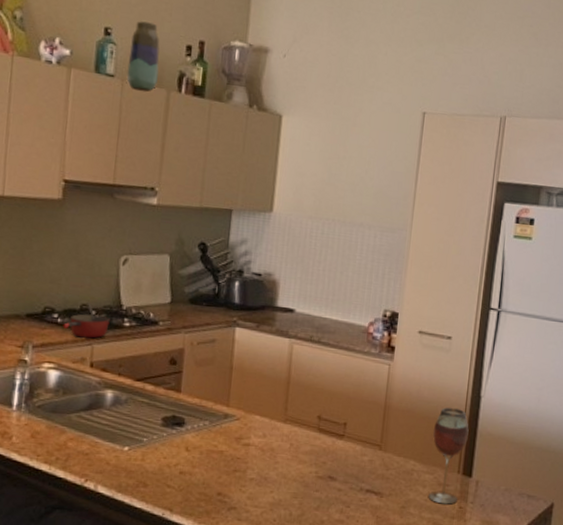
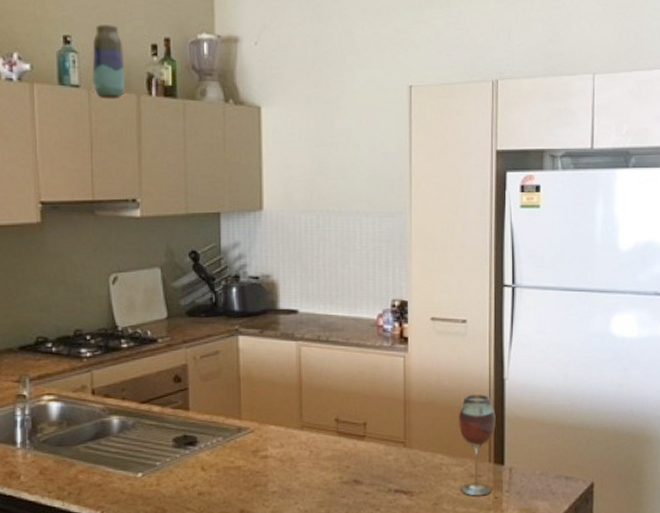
saucepan: present [63,301,110,339] -> none [58,326,106,366]

